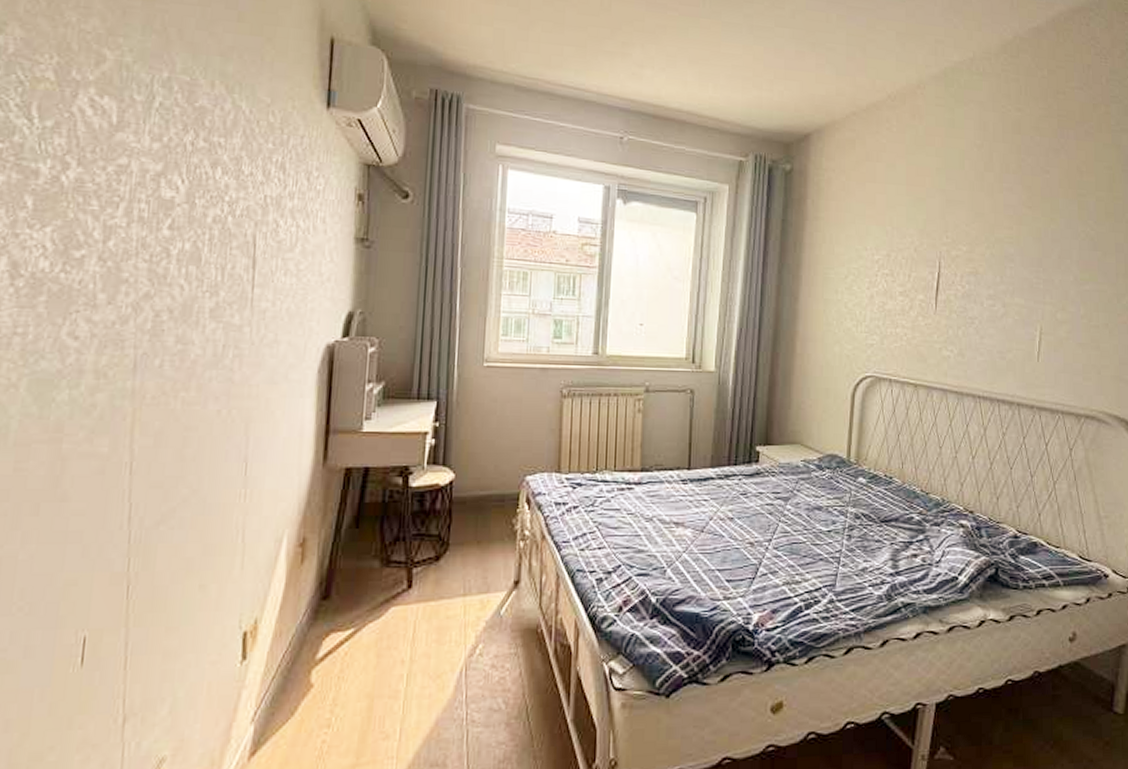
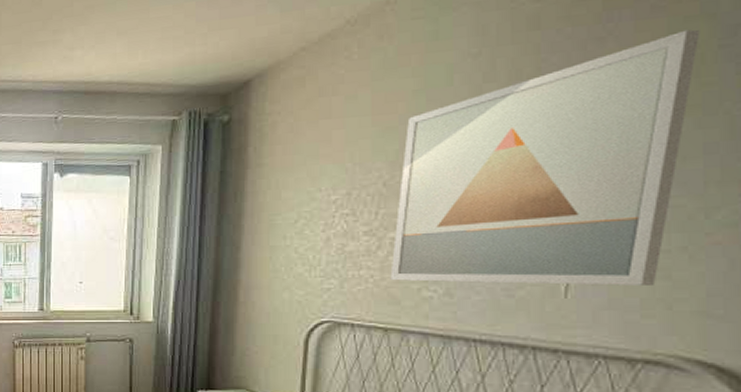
wall art: none [919,154,1112,355] -> present [390,29,700,287]

